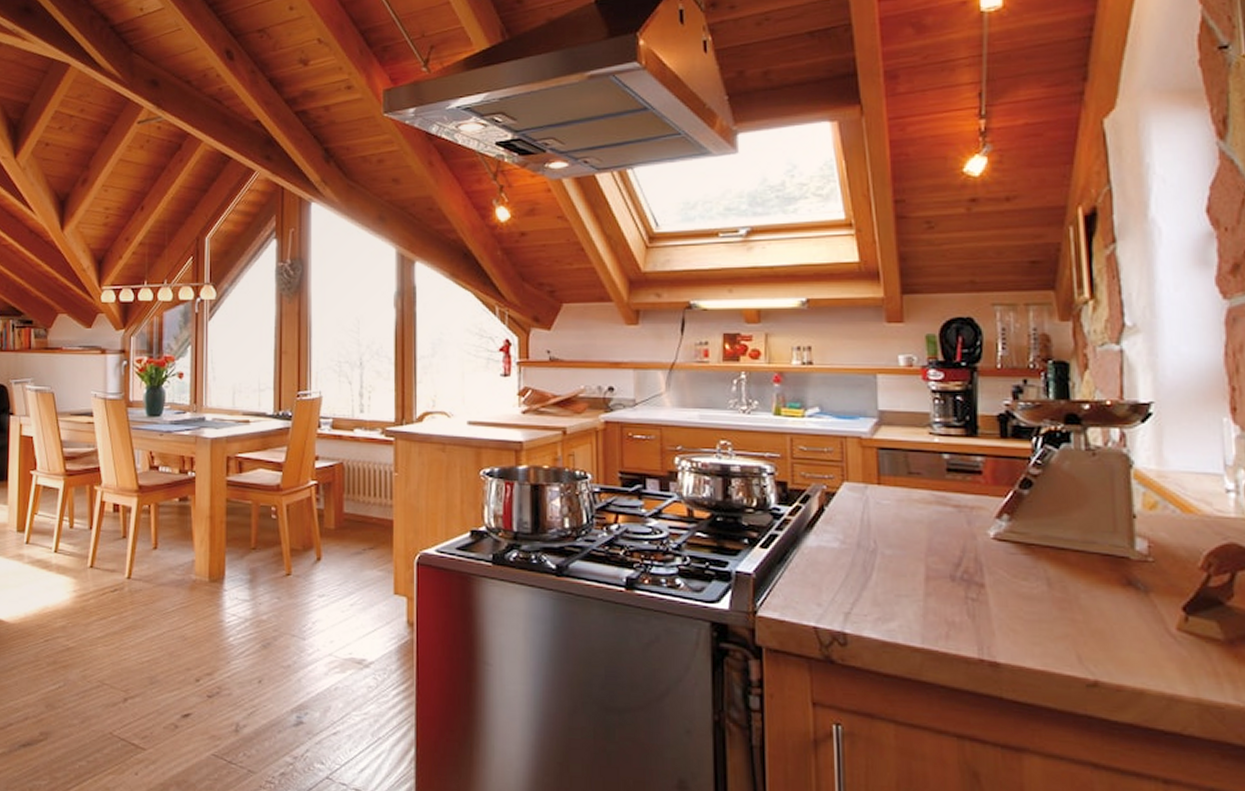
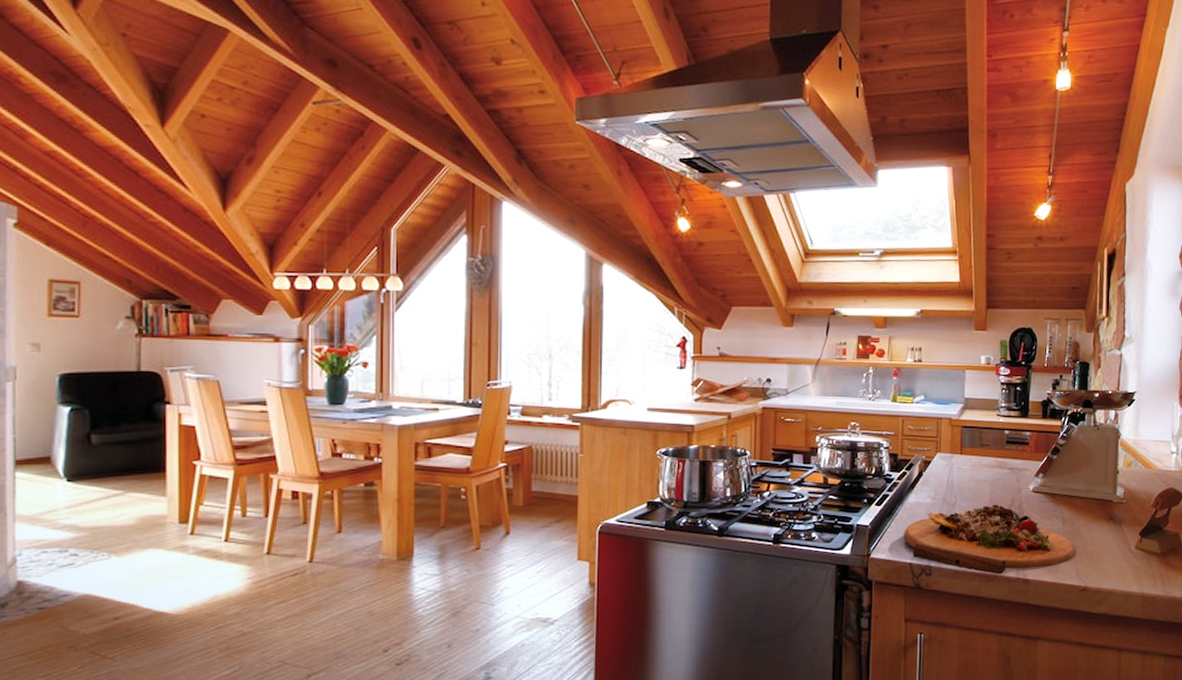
cutting board: none [803,554,1076,653] -> present [904,504,1077,575]

